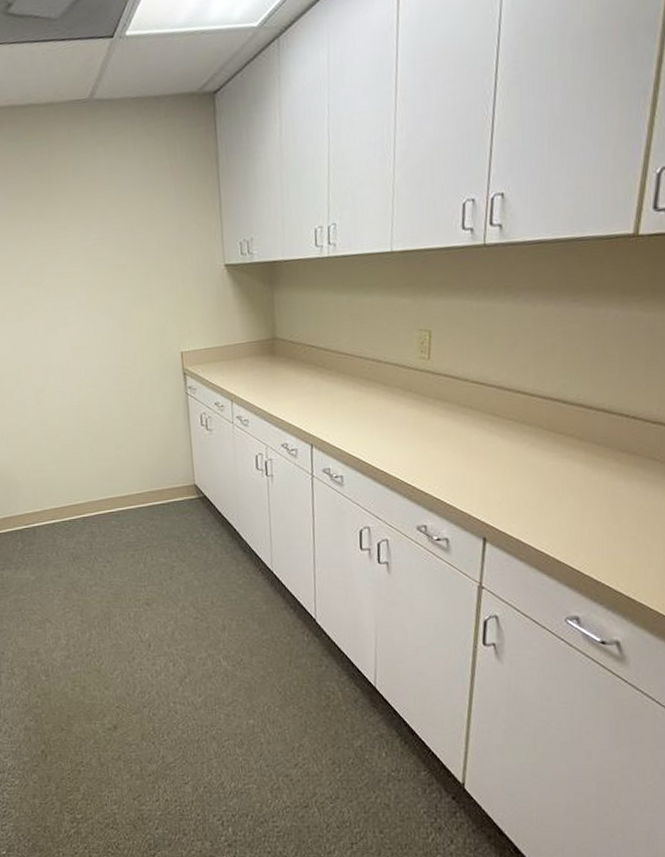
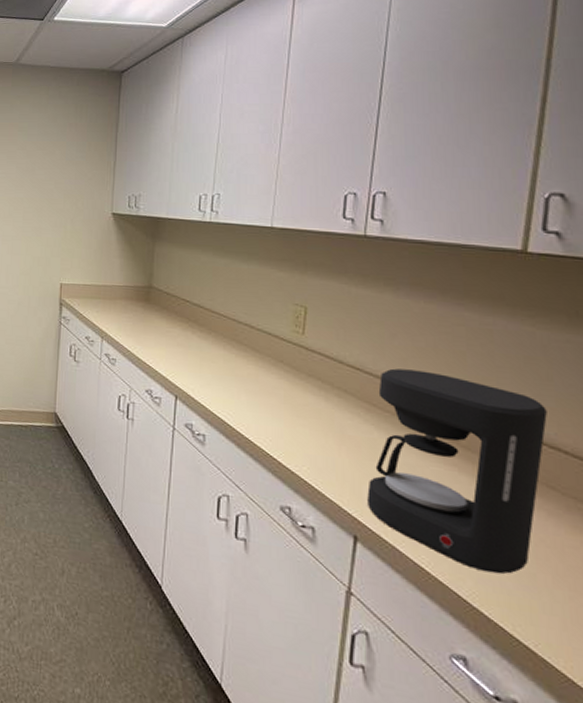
coffee maker: none [494,373,651,544] -> present [367,368,547,574]

